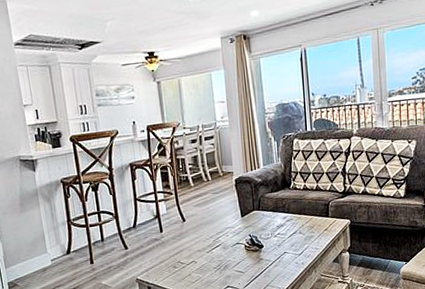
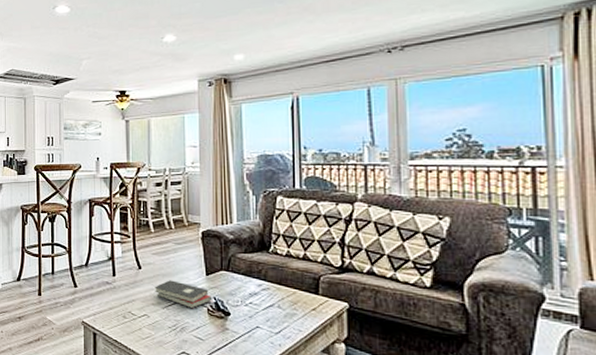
hardback book: none [199,226,248,248] -> present [155,280,212,309]

